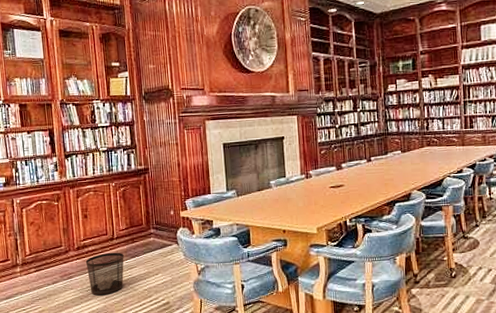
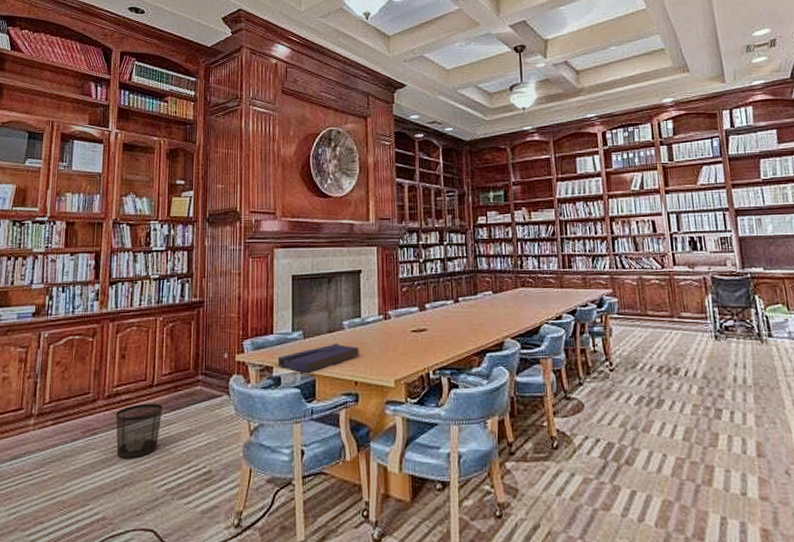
briefcase: none [216,199,286,224] -> present [277,343,359,373]

